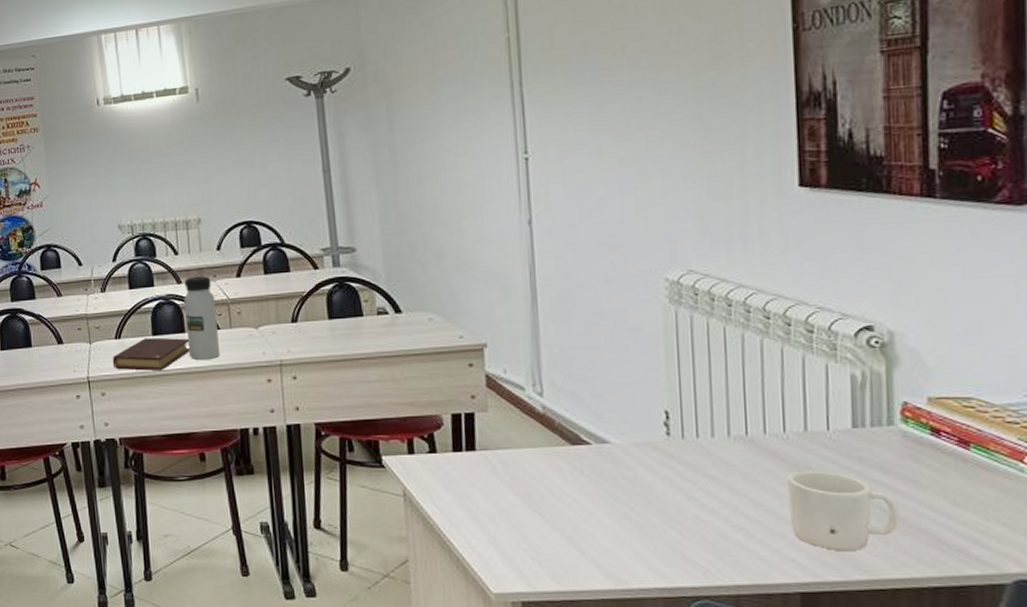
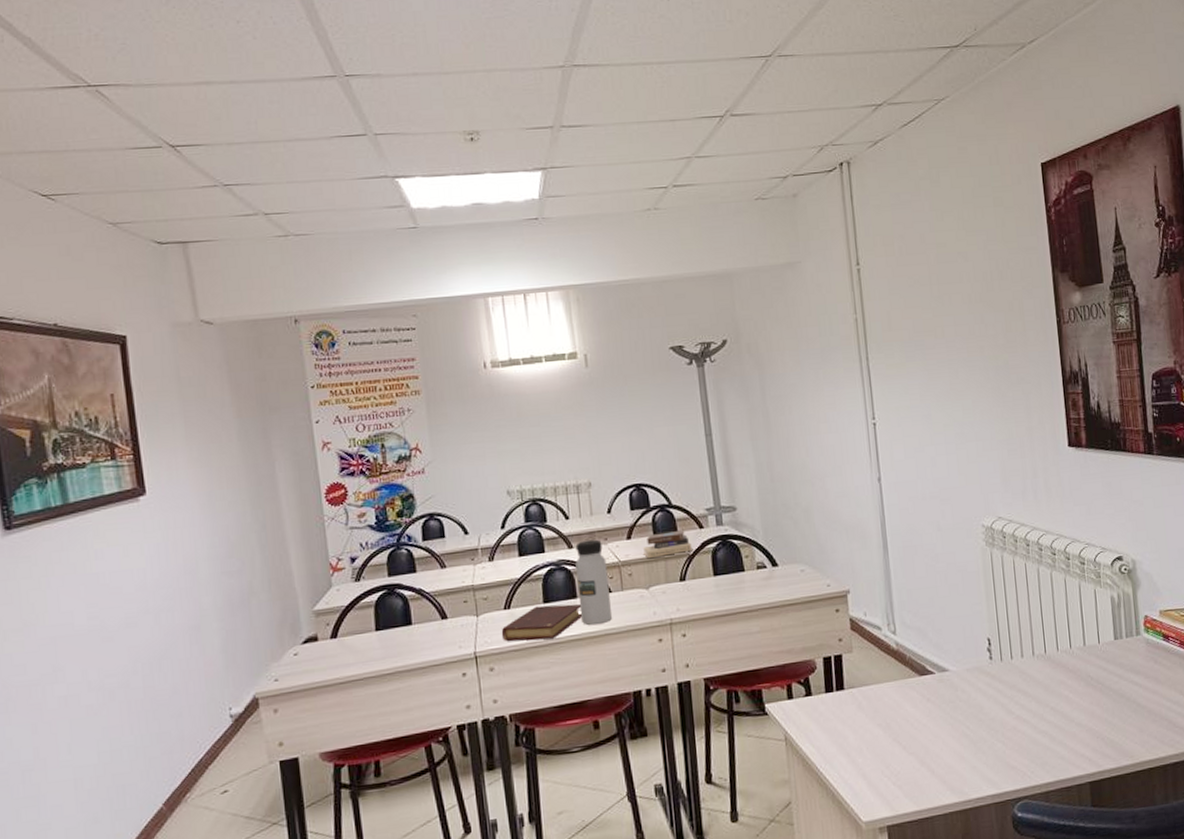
books: none [253,270,305,298] -> present [643,530,692,559]
mug: present [787,470,900,552] -> none [1075,677,1149,743]

